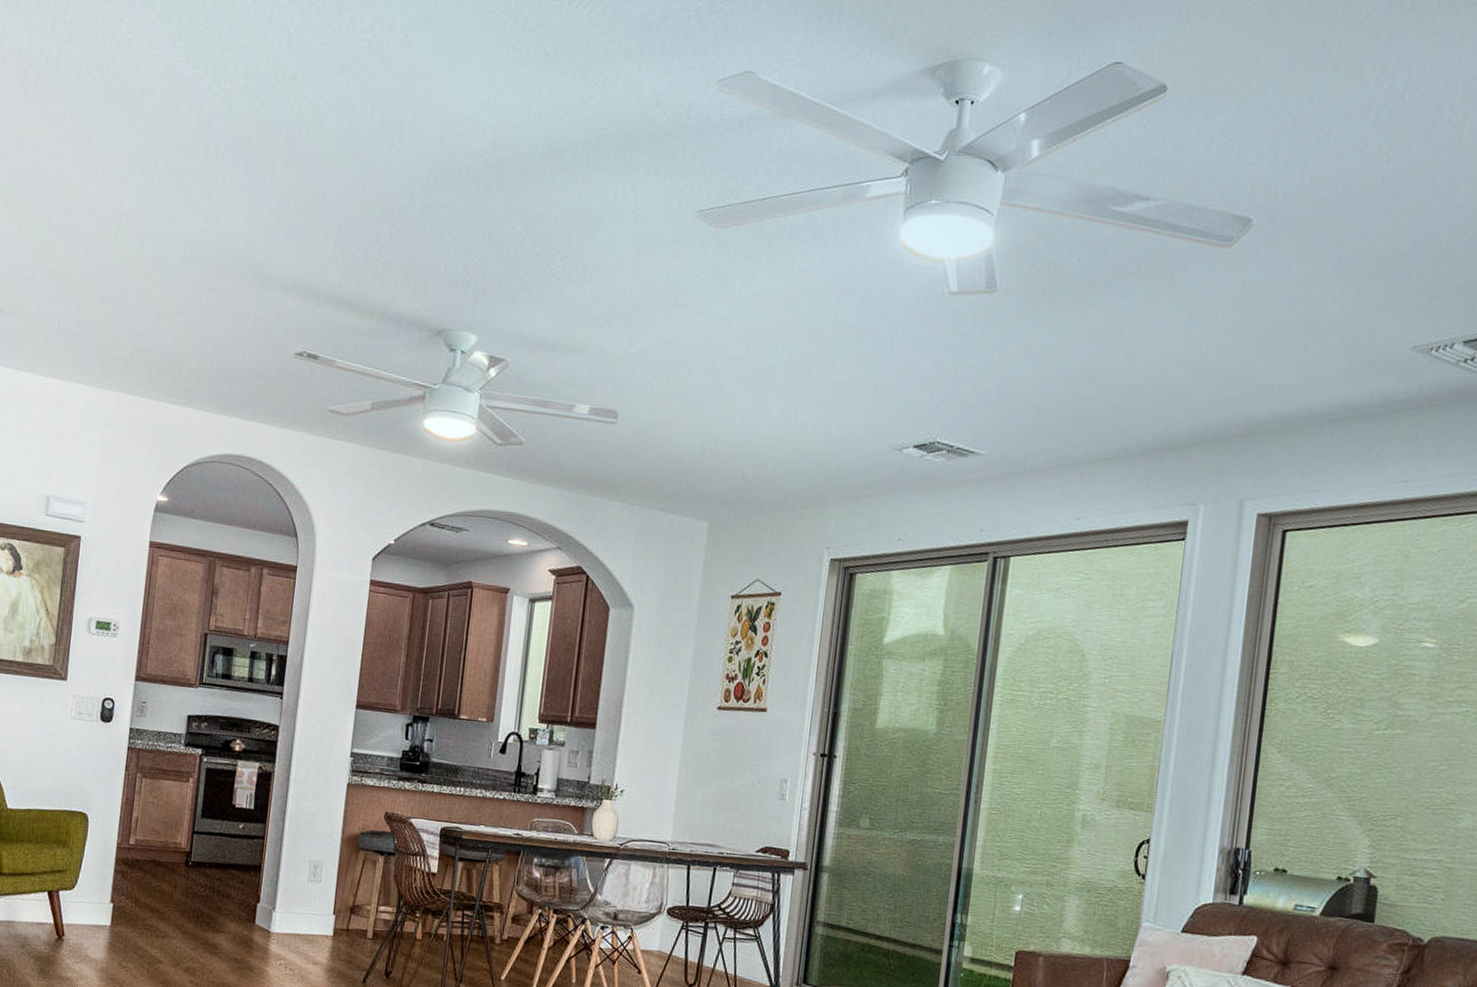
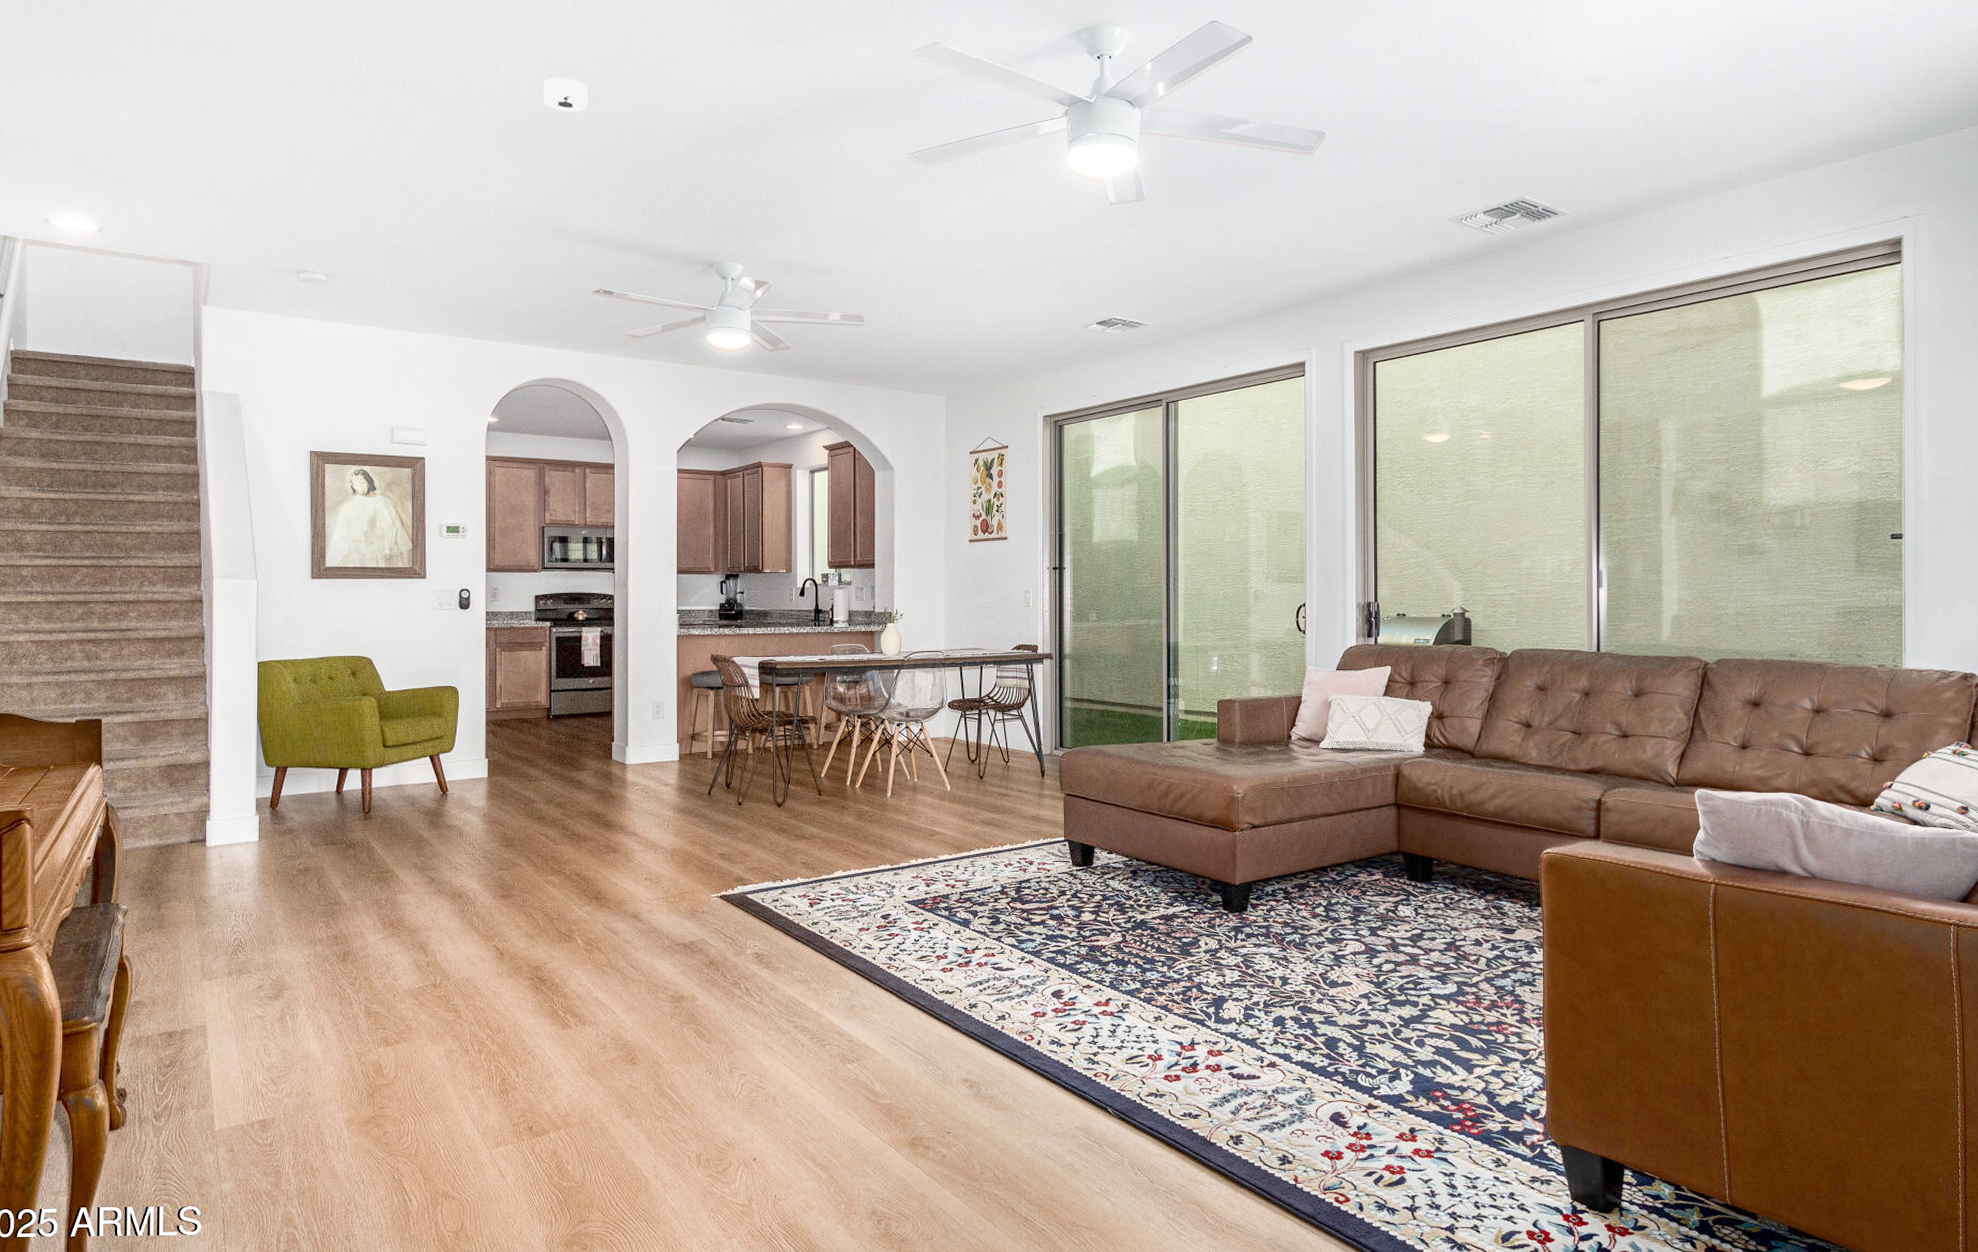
smoke detector: none [263,89,316,133] -> present [544,77,588,112]

